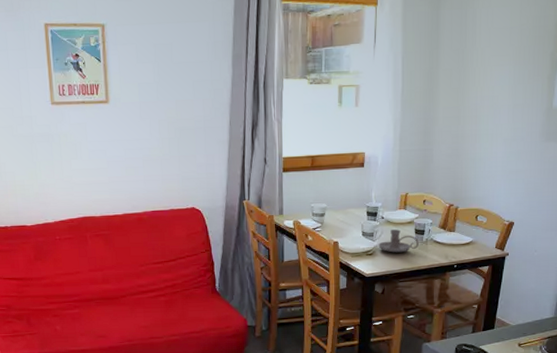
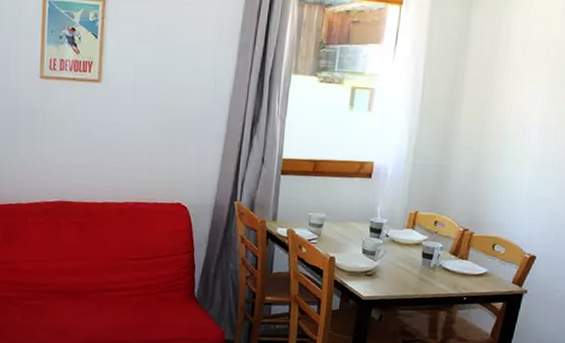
candle holder: present [378,229,419,253] -> none [379,250,425,277]

